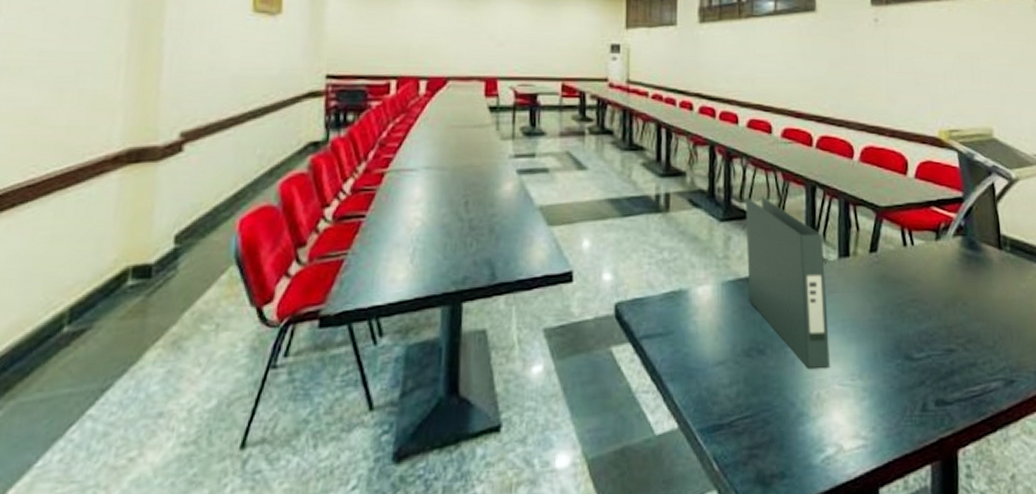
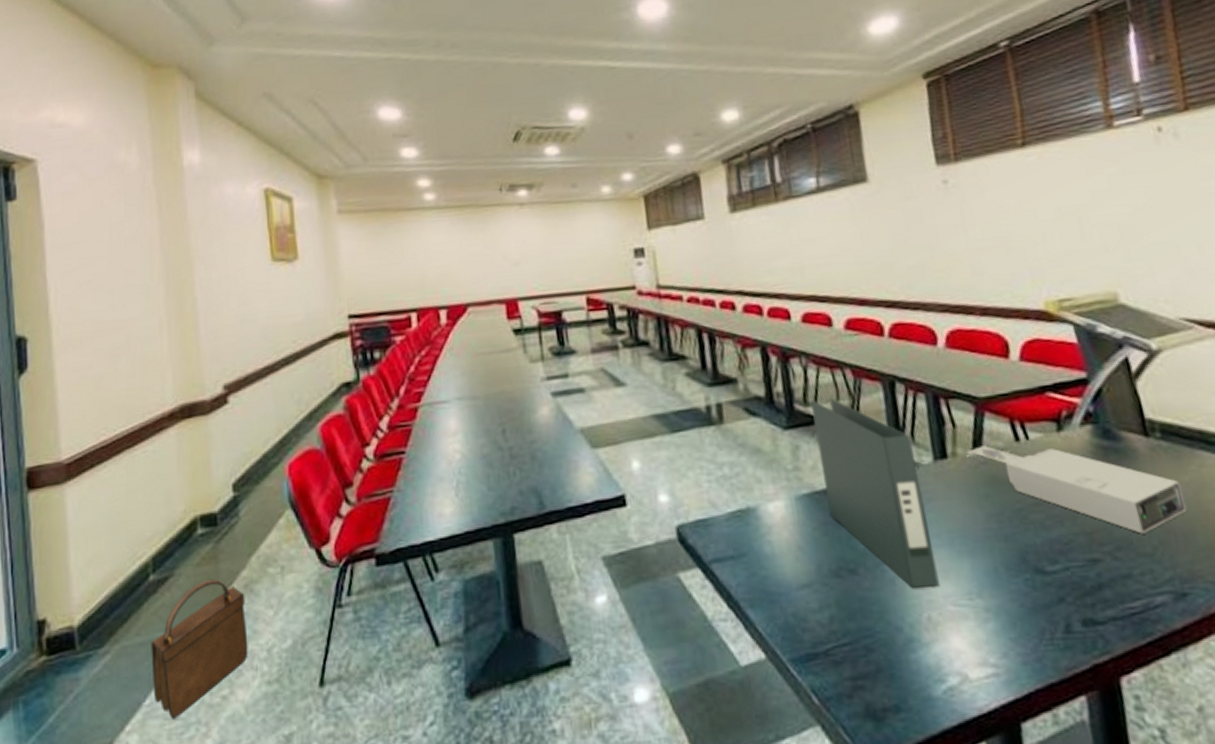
handbag: none [48,334,172,483] -> present [151,579,248,720]
projector: none [864,248,1022,330] -> present [966,445,1188,534]

